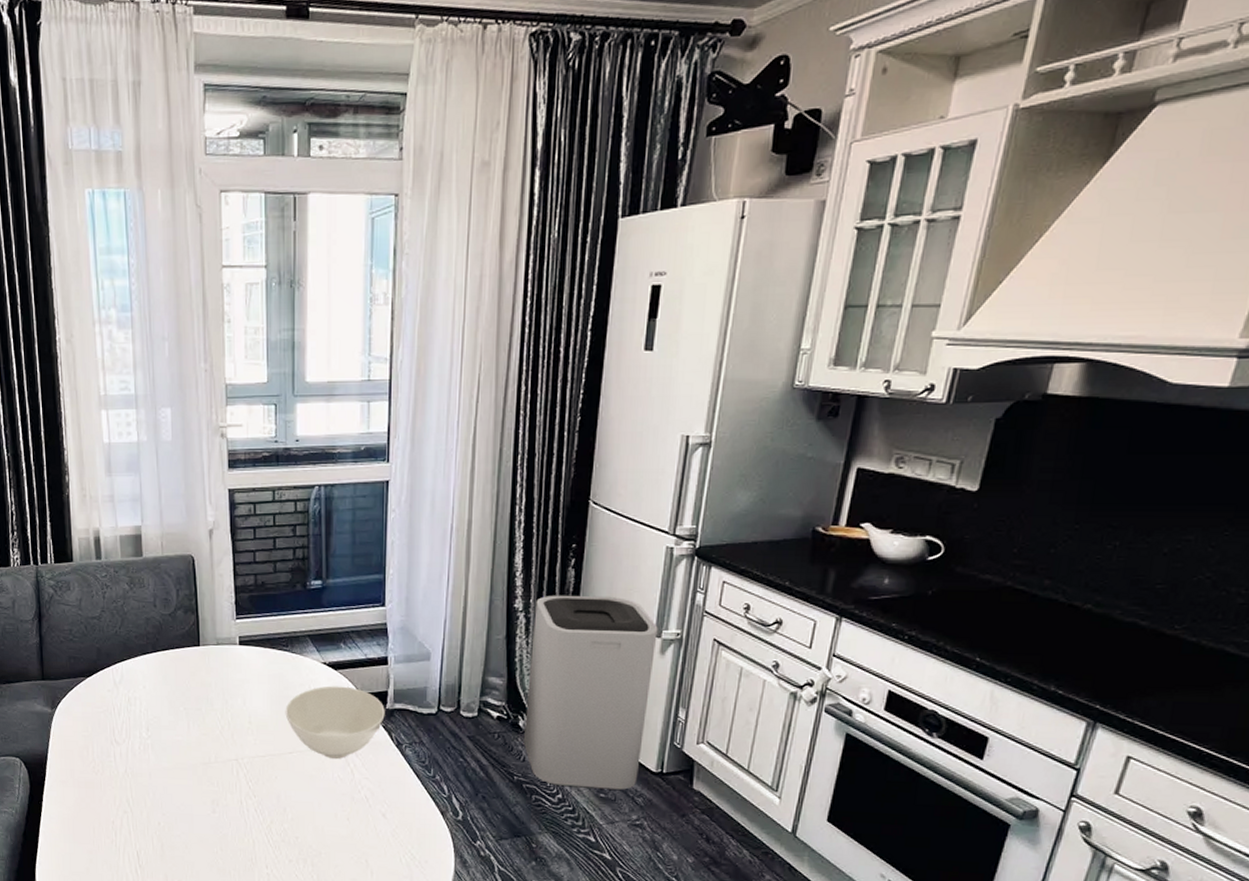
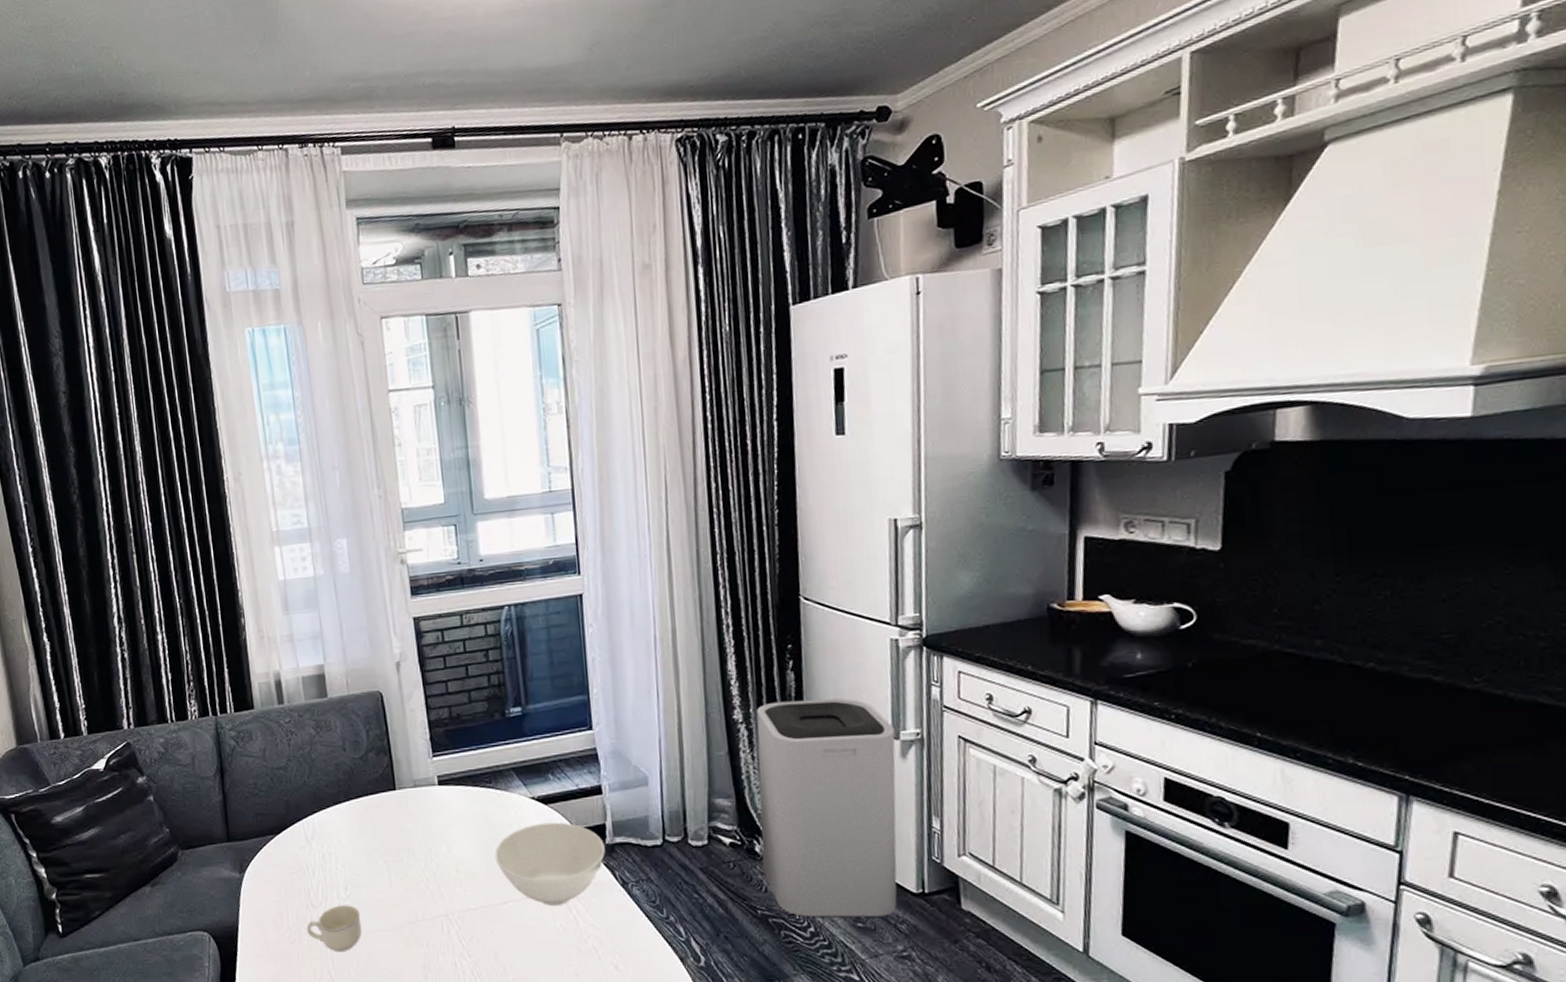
cup: none [109,743,160,785] -> present [306,905,362,952]

